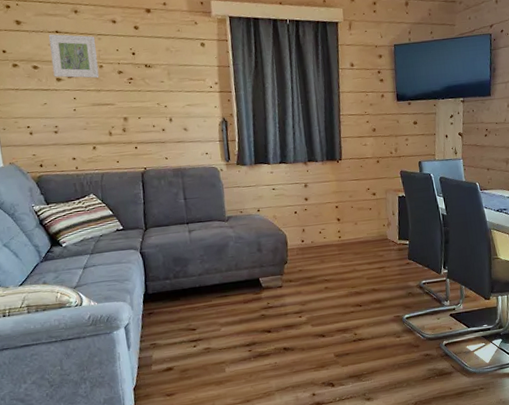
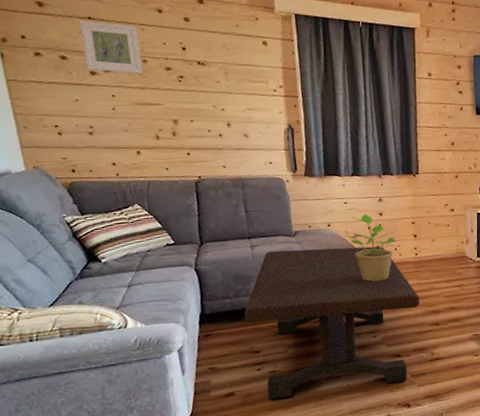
coffee table: none [182,230,344,375] -> present [244,246,420,400]
potted plant: none [273,200,322,264] -> present [345,214,398,282]

